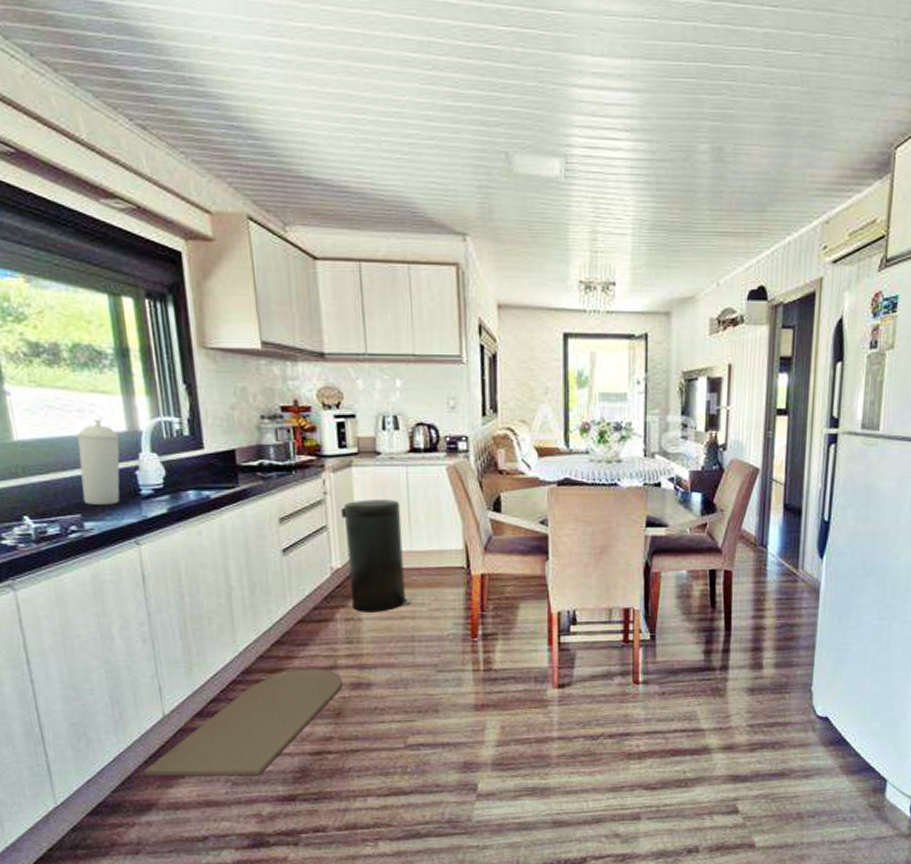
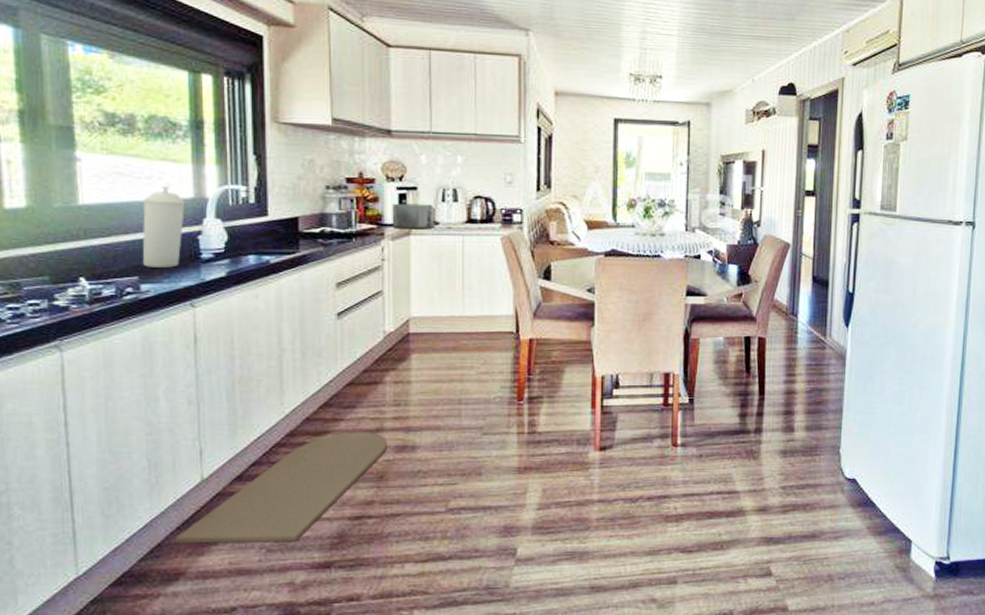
toaster: none [330,432,375,460] -> present [392,203,433,229]
pedal bin: present [340,499,414,612] -> none [397,266,463,375]

